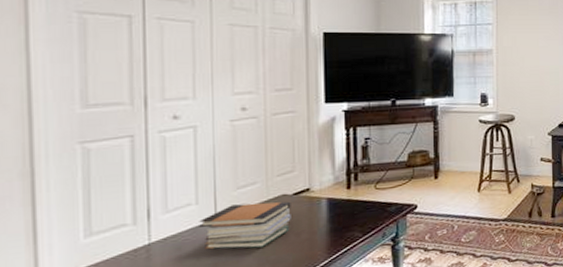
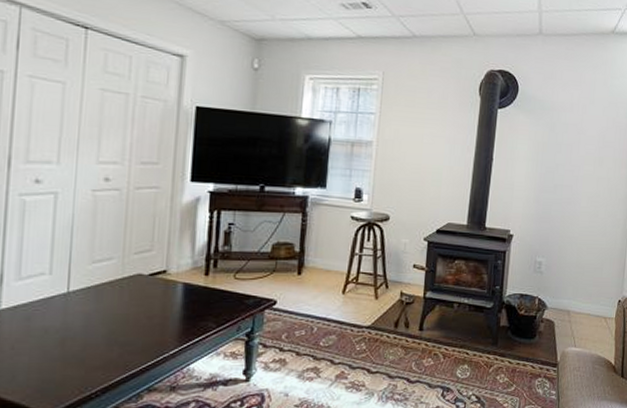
book stack: present [199,201,291,250] -> none [50,279,146,327]

